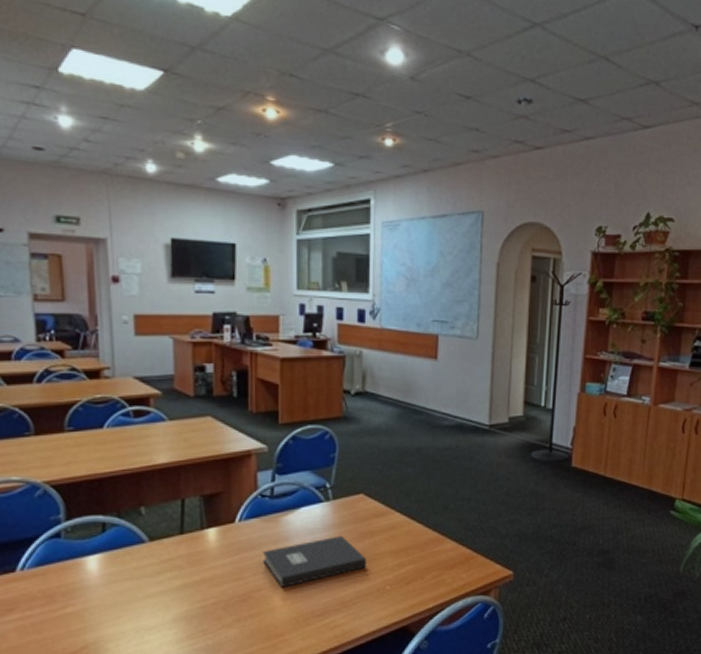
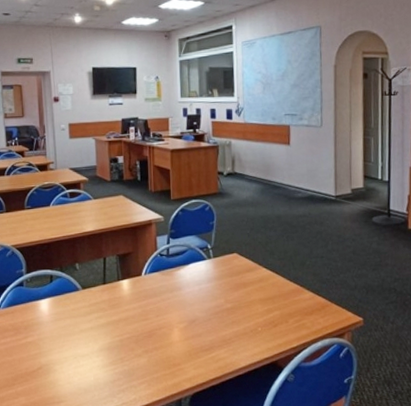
book: present [263,535,367,587] -> none [162,286,242,327]

